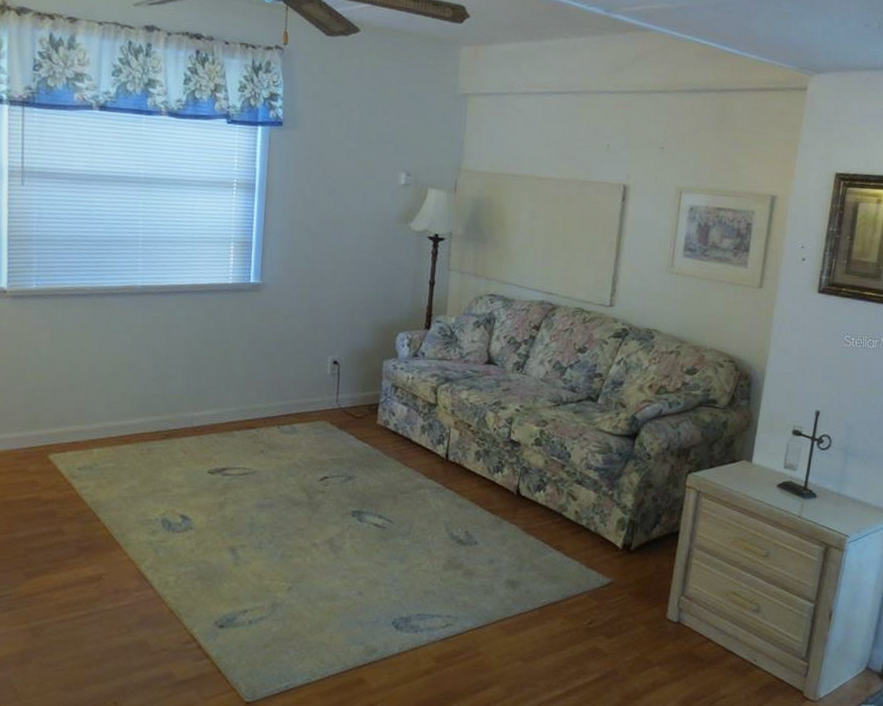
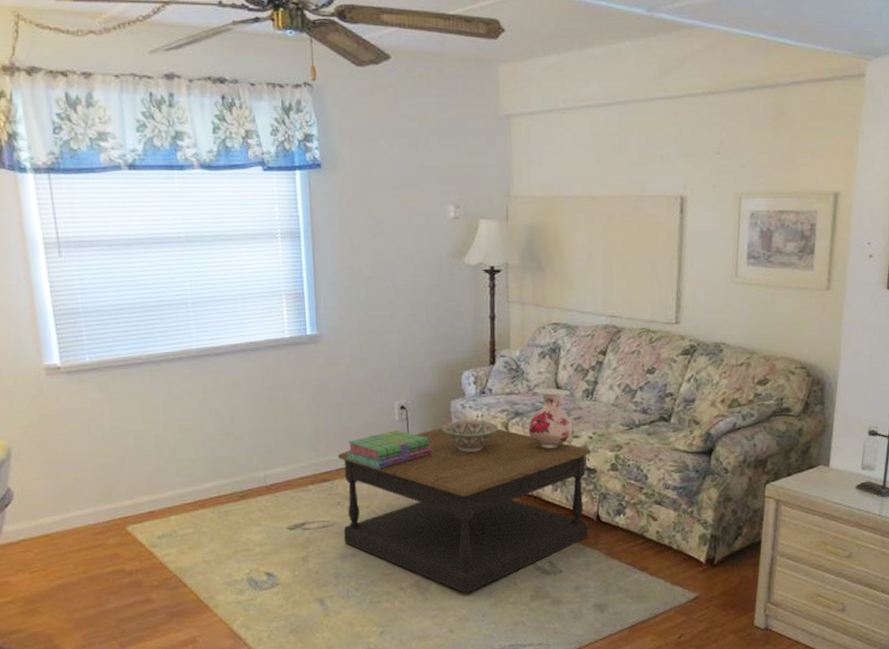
coffee table: none [262,386,517,556] -> present [337,427,592,594]
stack of books: none [274,383,360,422] -> present [346,429,432,469]
decorative bowl: none [372,381,428,413] -> present [442,420,499,452]
vase: none [456,356,502,417] -> present [528,388,573,448]

